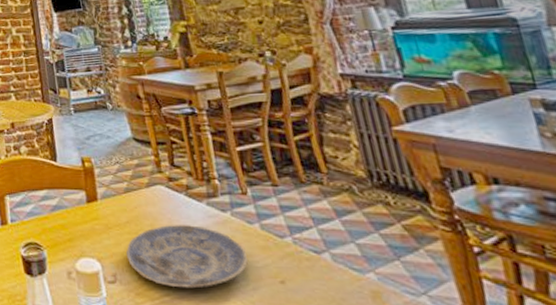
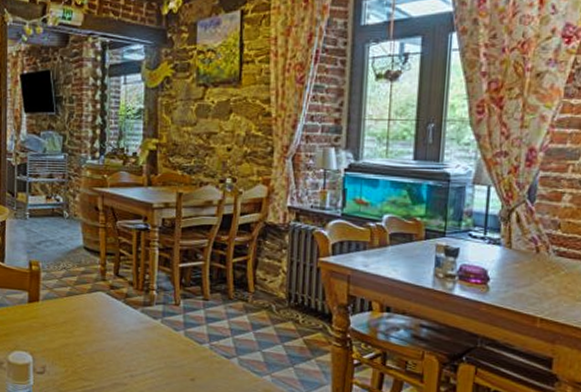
plate: present [125,225,248,289] -> none [58,327,167,381]

